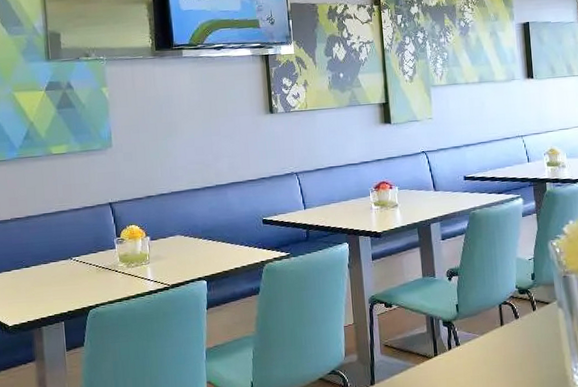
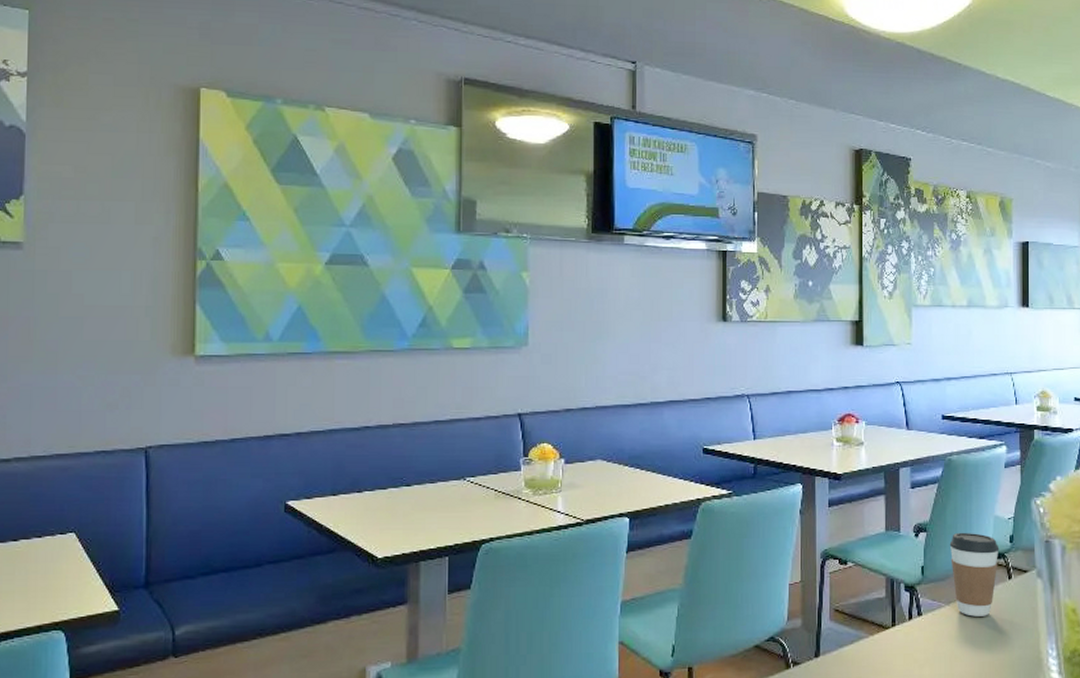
coffee cup: none [479,273,523,344] -> present [949,532,1000,617]

